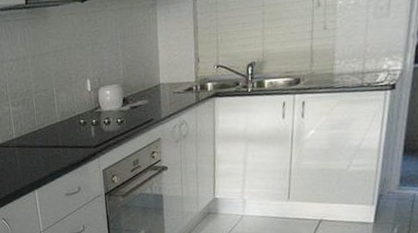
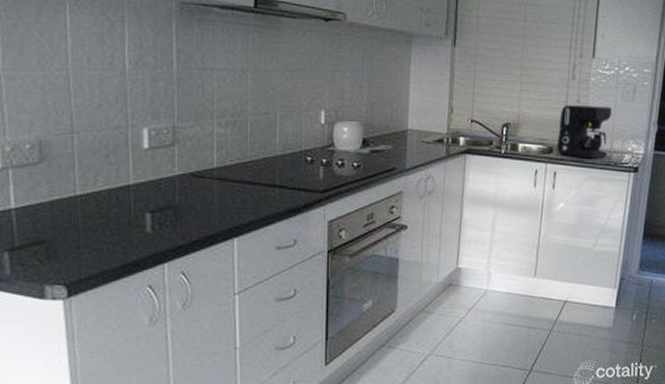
coffee maker: none [304,27,364,84] -> present [557,104,612,159]

